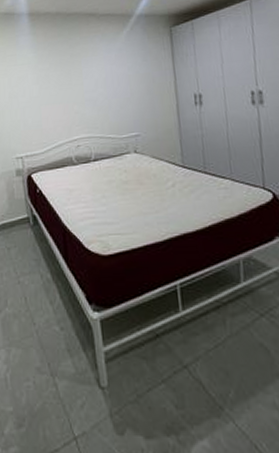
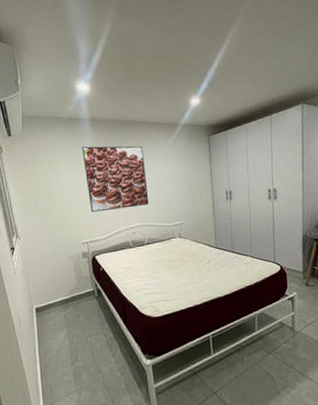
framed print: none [19,41,97,121] -> present [82,146,149,213]

